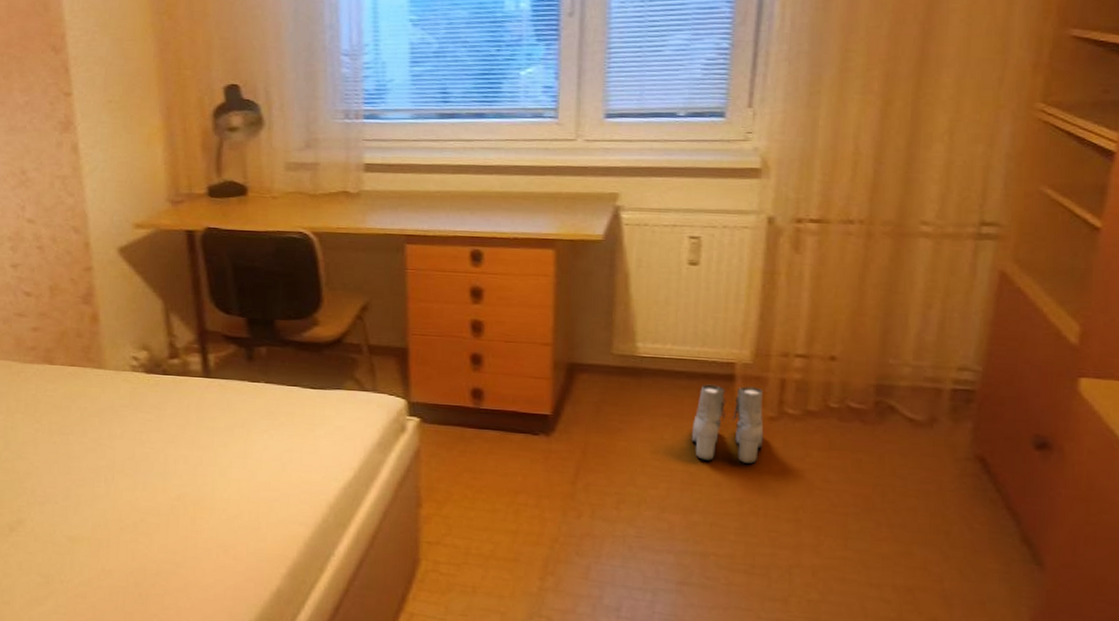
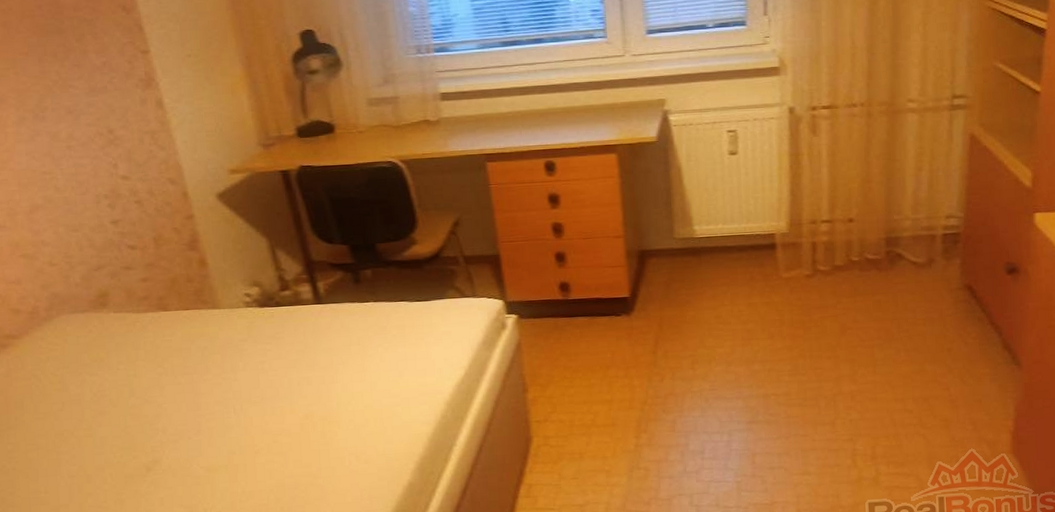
boots: present [691,384,764,464] -> none [746,252,803,318]

